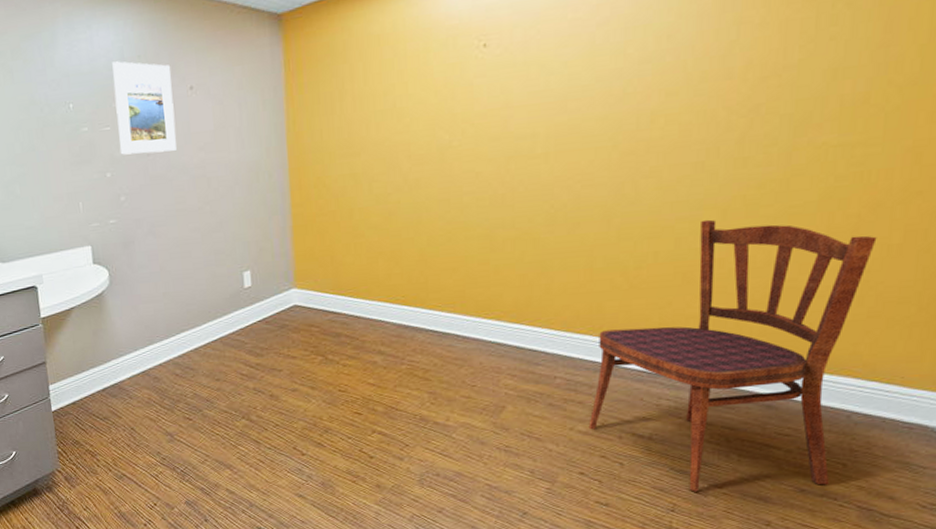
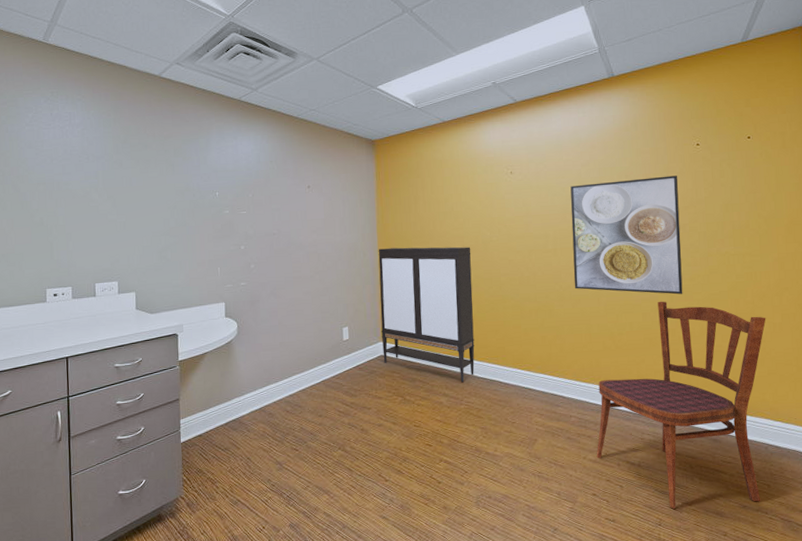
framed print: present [112,61,177,155] -> none [251,164,296,233]
storage cabinet: none [288,157,423,337] -> present [378,247,475,383]
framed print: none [572,28,757,210] -> present [570,175,683,295]

